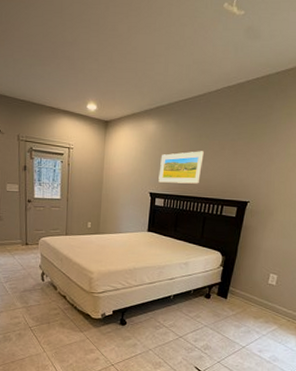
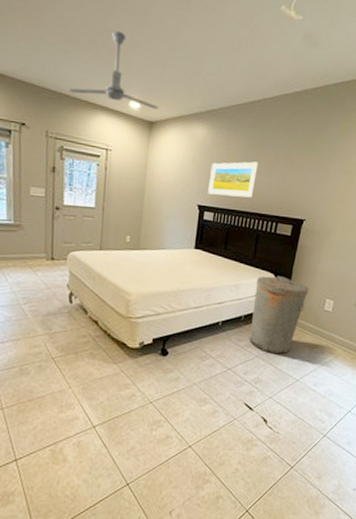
ceiling fan: none [35,42,113,110] -> present [68,30,158,110]
trash can: none [198,253,253,325] -> present [249,275,308,355]

